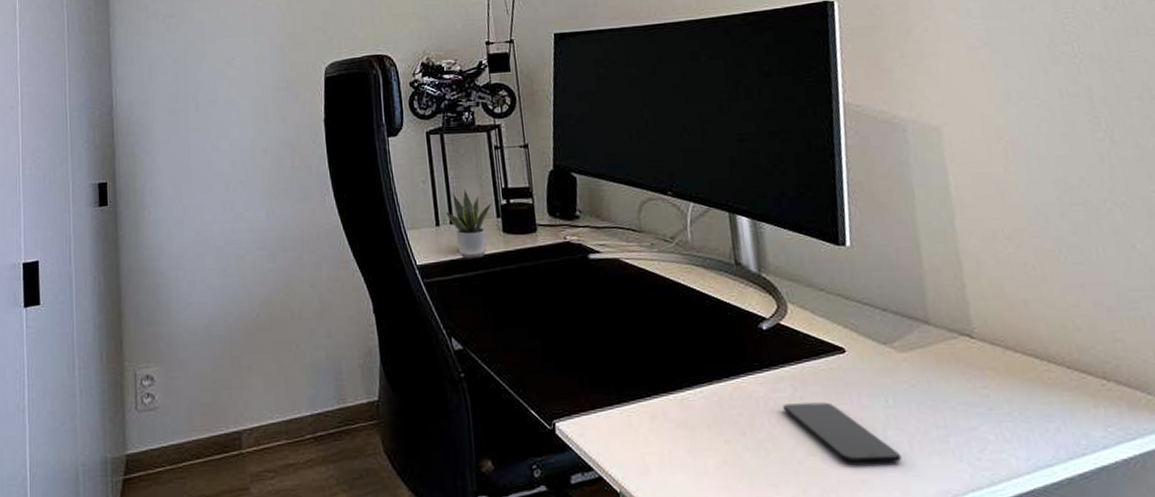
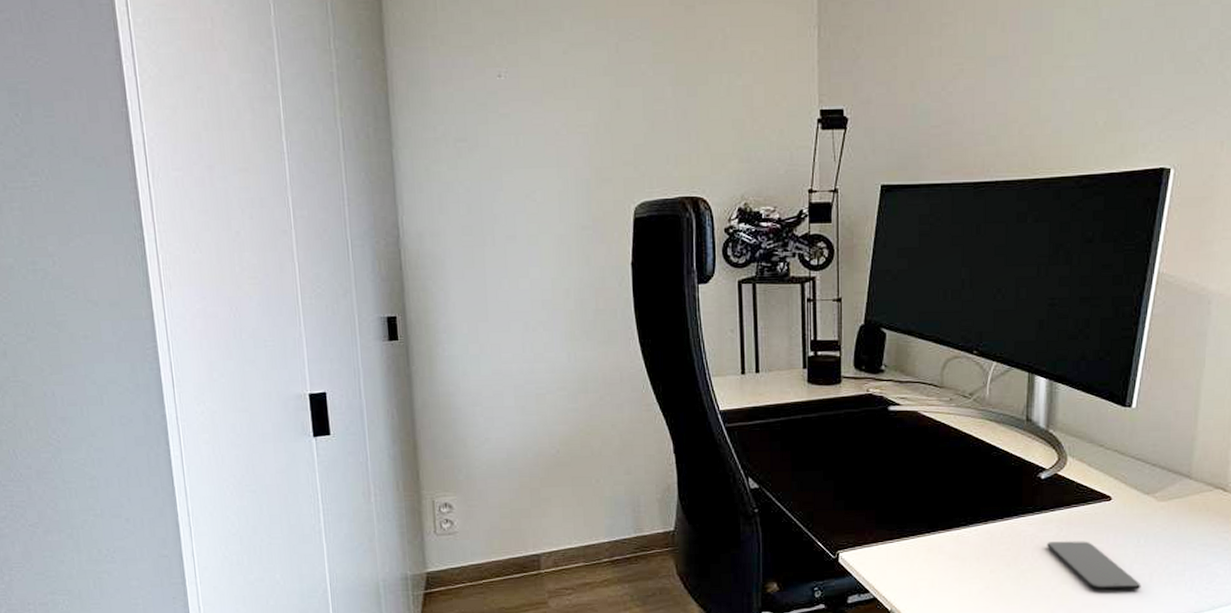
potted plant: present [445,189,493,260] -> none [751,339,801,407]

